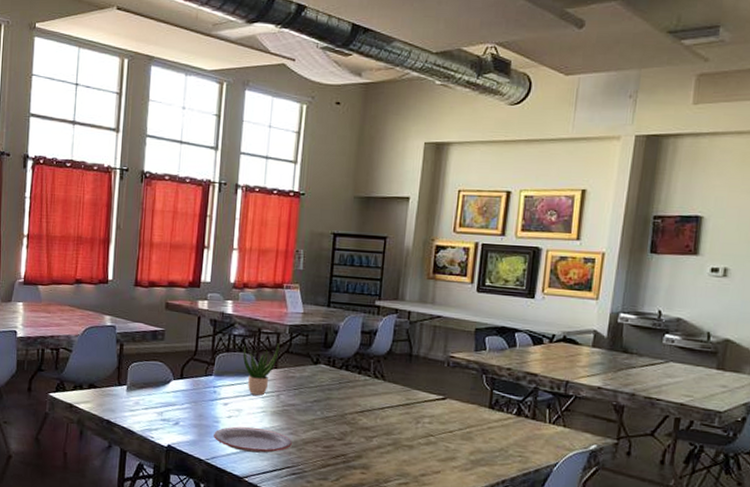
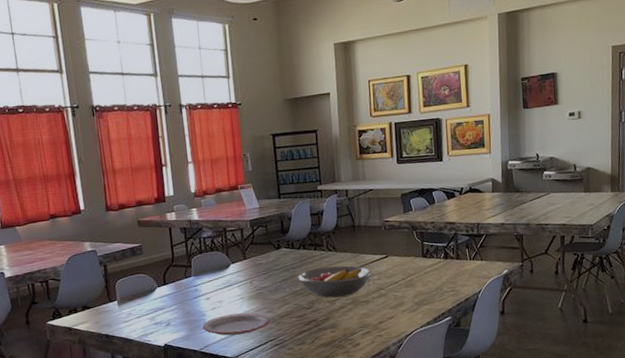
potted plant: present [243,343,280,396] -> none [214,237,245,286]
fruit bowl: none [333,395,422,435] -> present [298,265,371,298]

